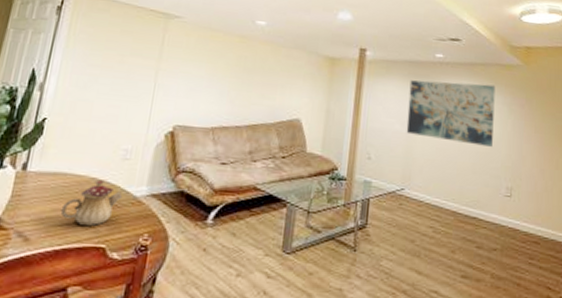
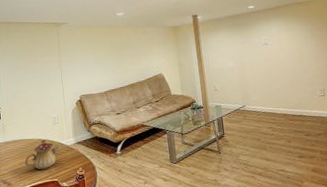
wall art: present [406,80,496,147] -> none [233,19,304,68]

